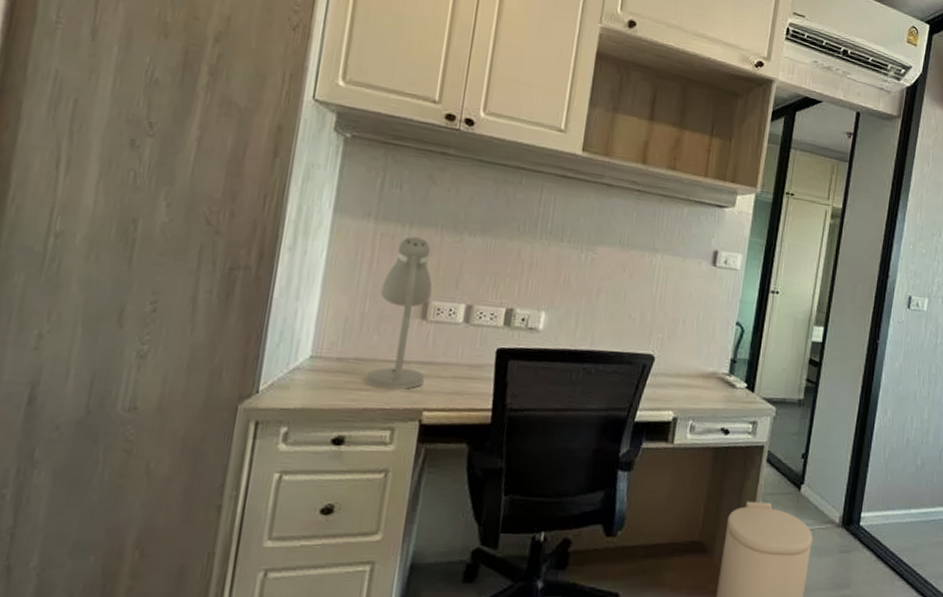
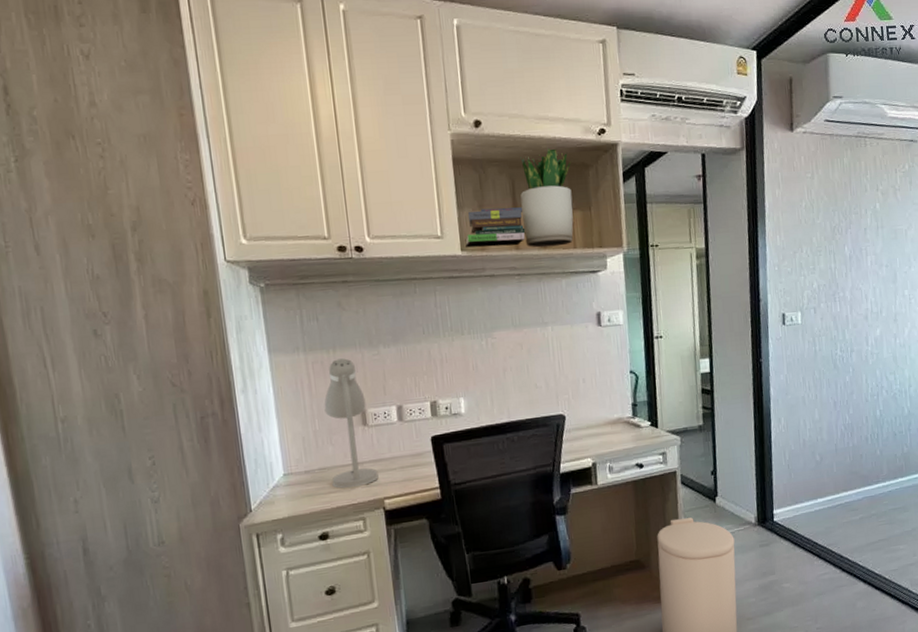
books: none [587,111,660,160] -> present [464,207,526,248]
planter: none [654,68,721,172] -> present [520,149,574,248]

